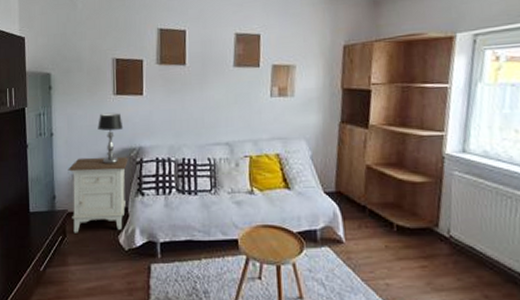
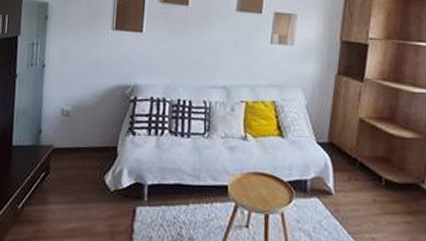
nightstand: present [68,157,128,233] -> none [57,92,122,171]
table lamp: present [98,112,124,165] -> none [93,47,120,101]

